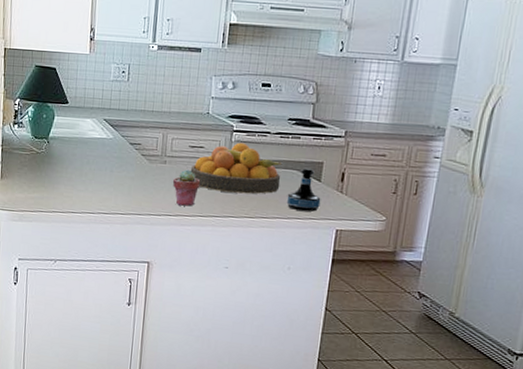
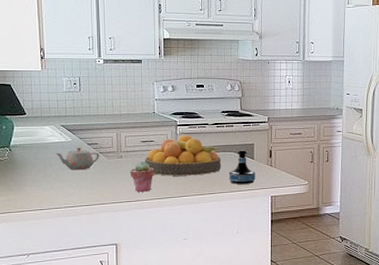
teapot: none [94,145,142,173] -> present [55,147,99,170]

